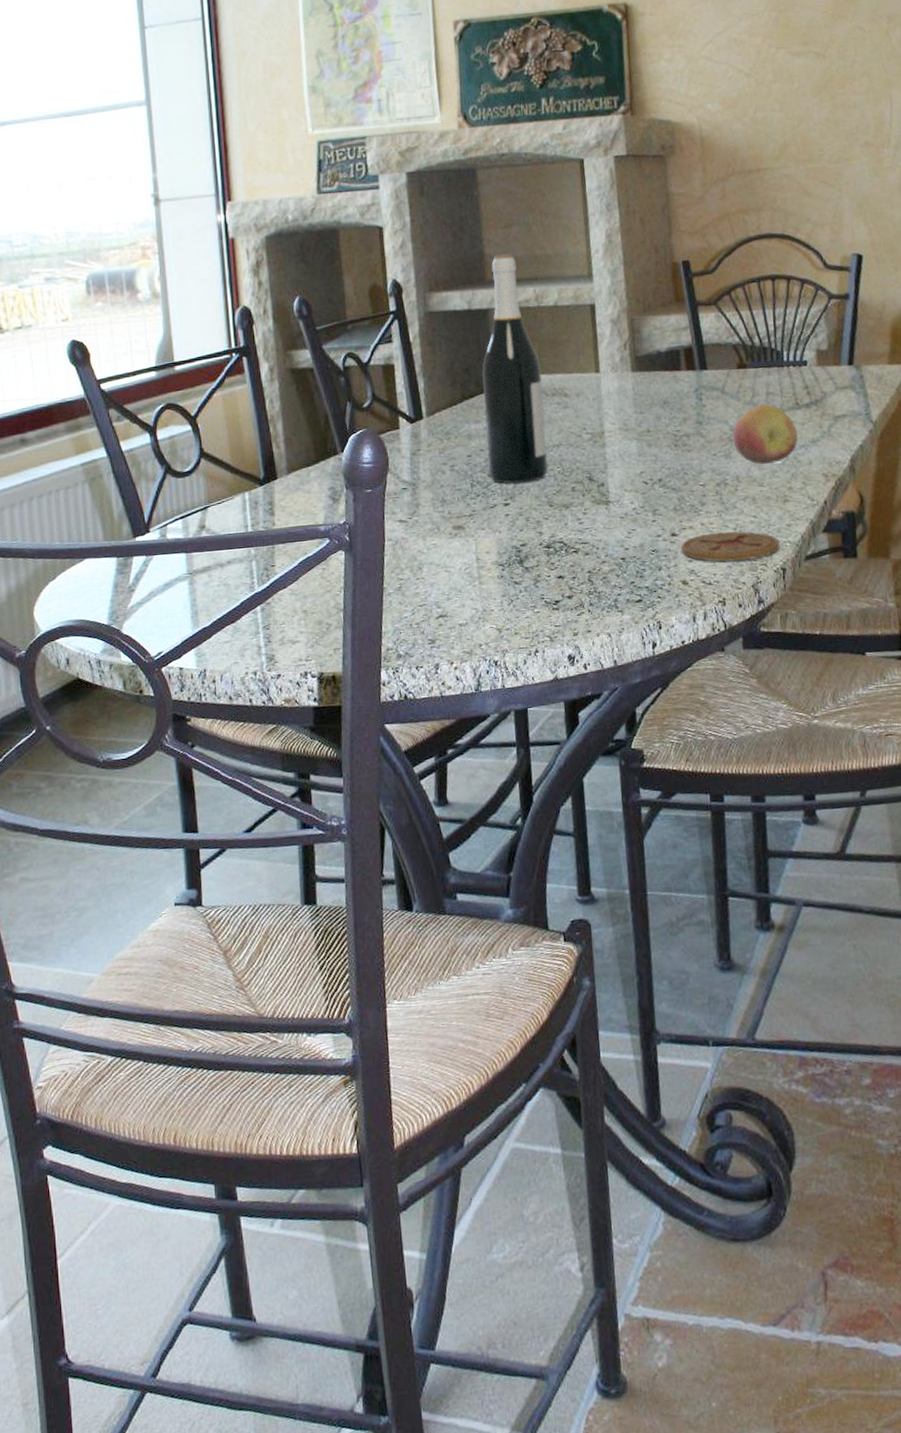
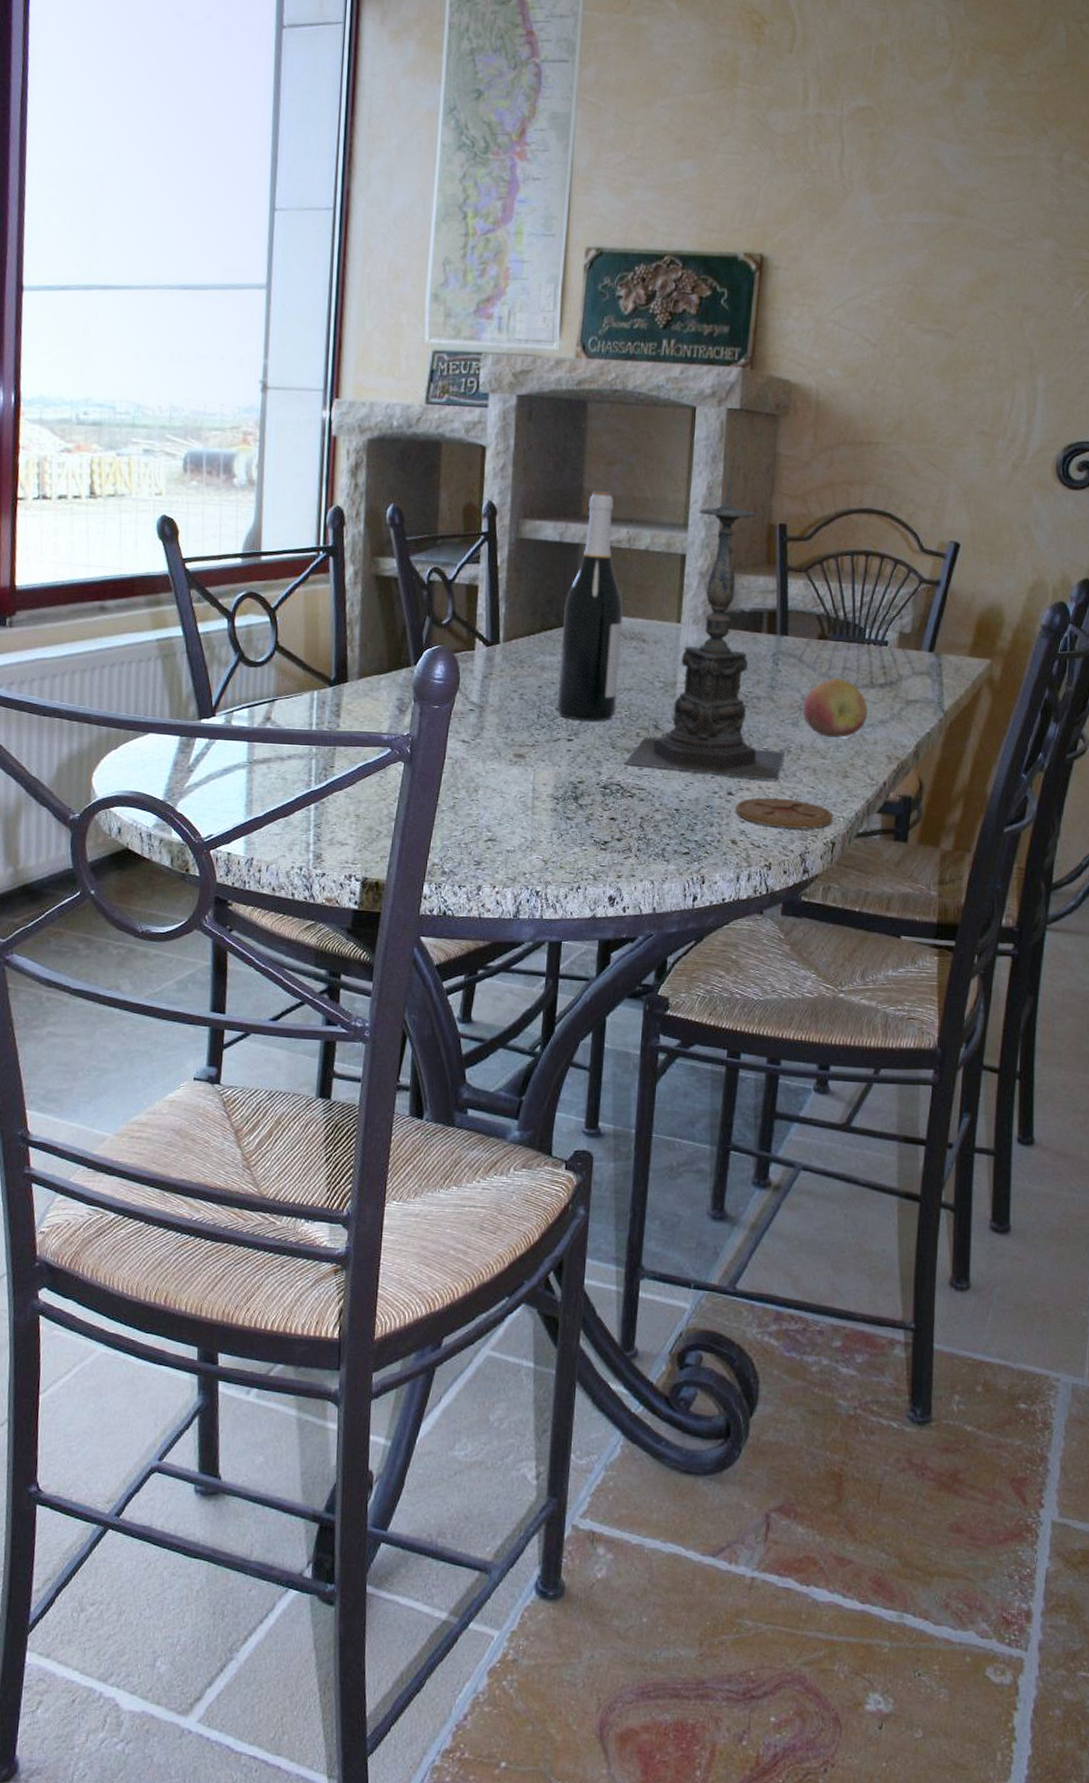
candle holder: none [563,211,723,521] -> present [624,465,786,781]

